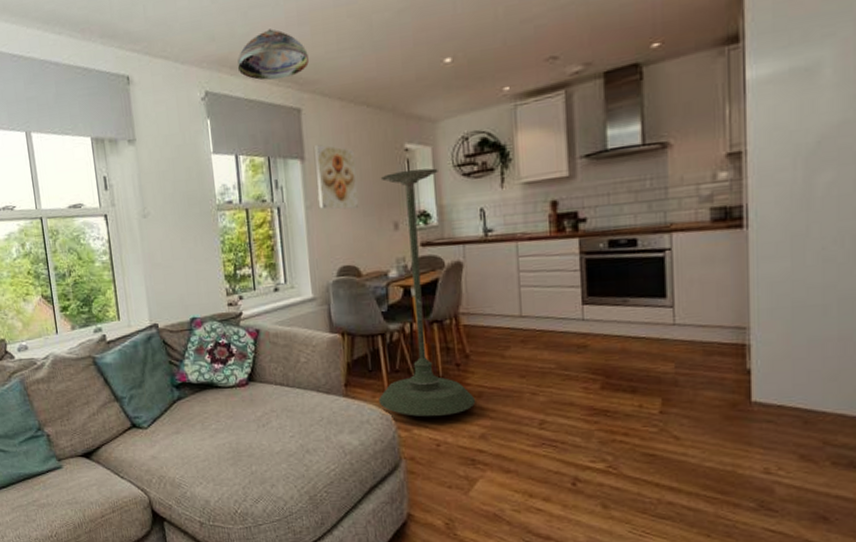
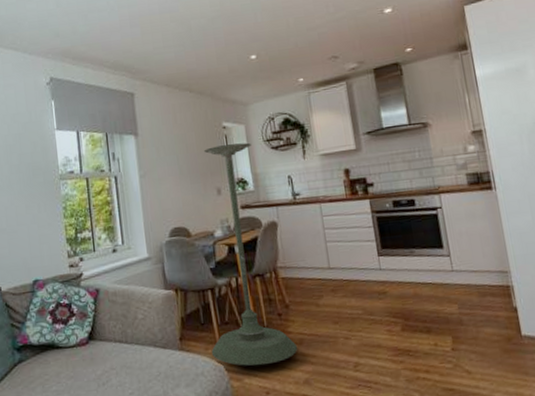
ceiling light fixture: present [237,29,310,81] -> none [78,29,141,70]
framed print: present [313,144,359,210] -> none [145,122,187,178]

